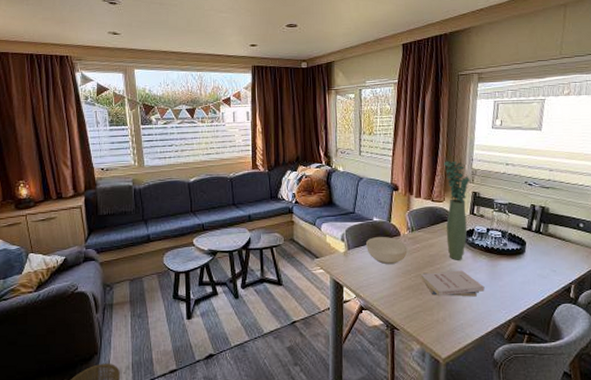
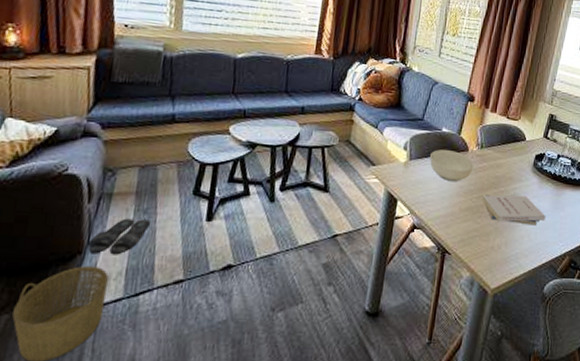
slippers: none [102,322,144,354] -> present [88,218,150,255]
vase: present [444,157,470,260] -> none [514,73,549,185]

